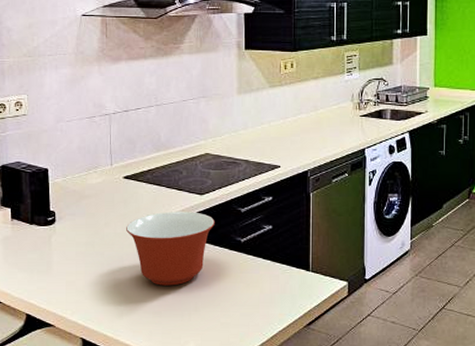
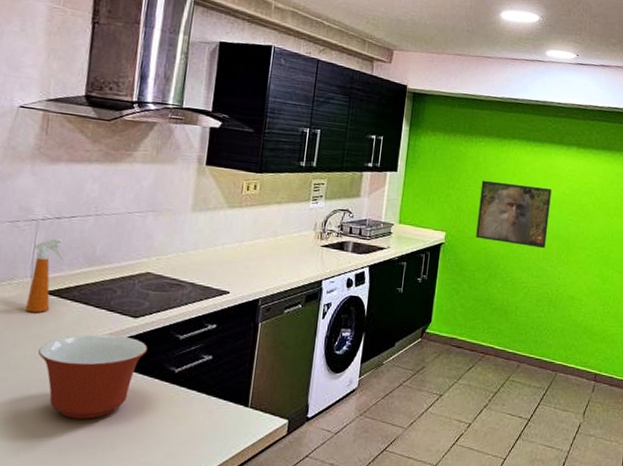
spray bottle: none [110,129,136,196] -> present [25,238,65,313]

